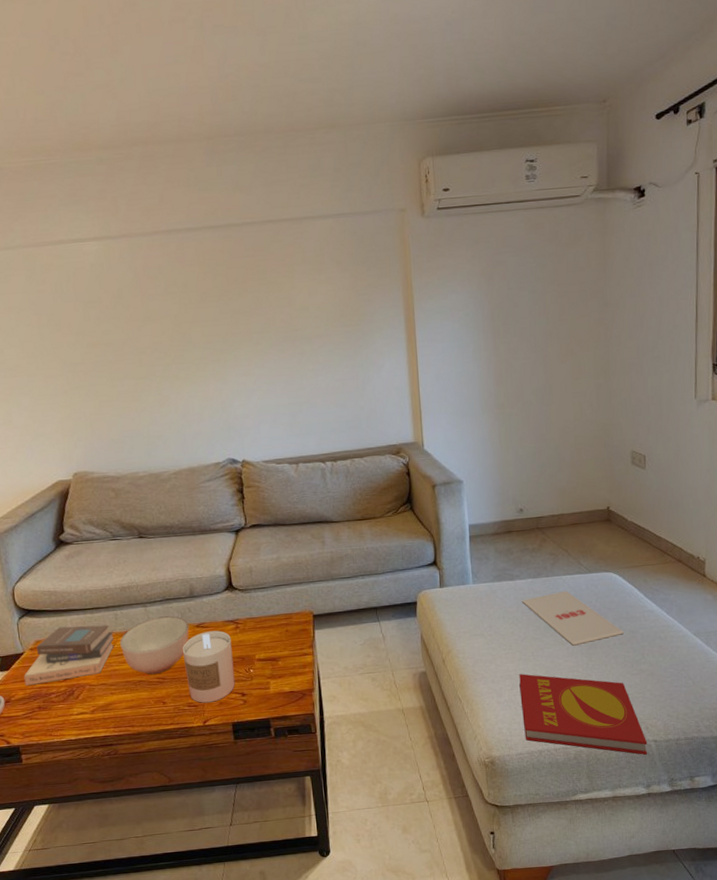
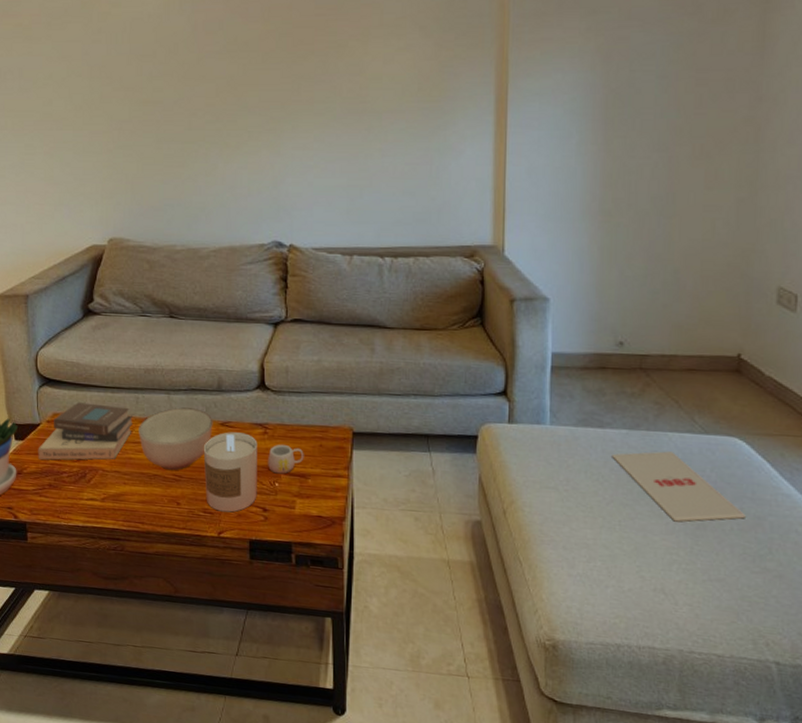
mug: none [241,634,274,662] -> present [268,444,304,474]
book: present [519,674,648,756] -> none [598,545,766,680]

